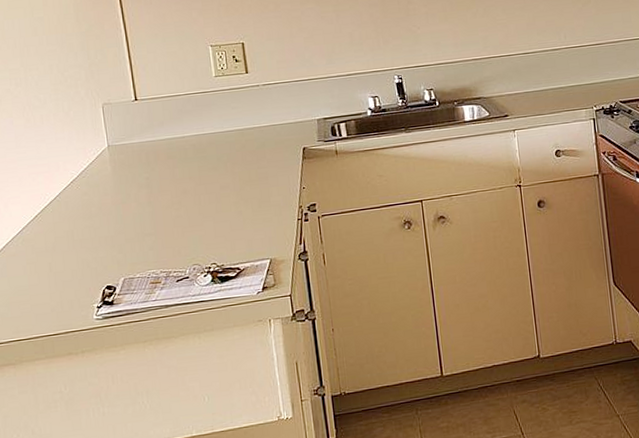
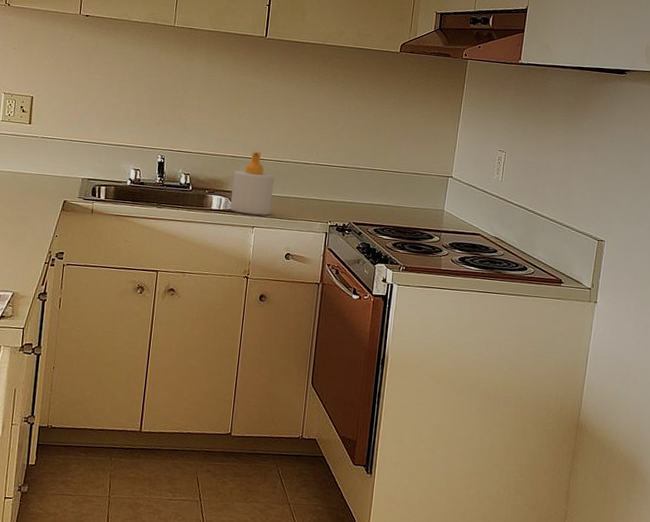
soap bottle: none [480,48,530,119] -> present [230,151,275,216]

